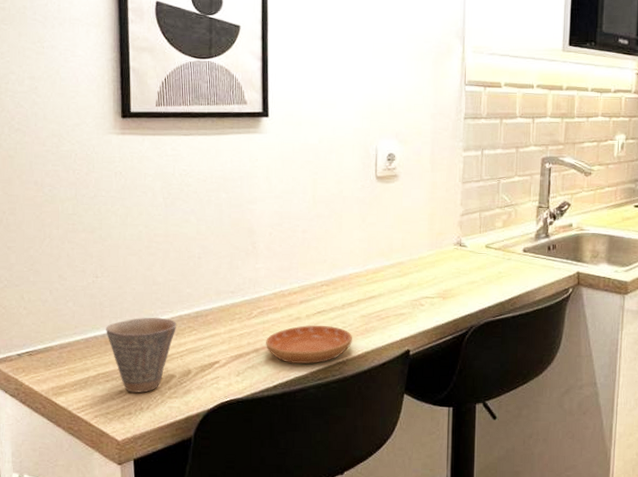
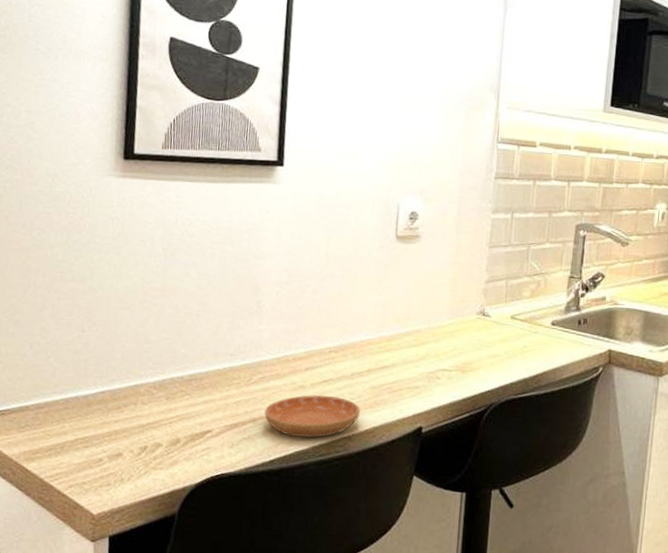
cup: present [106,317,177,393] -> none [88,378,168,462]

